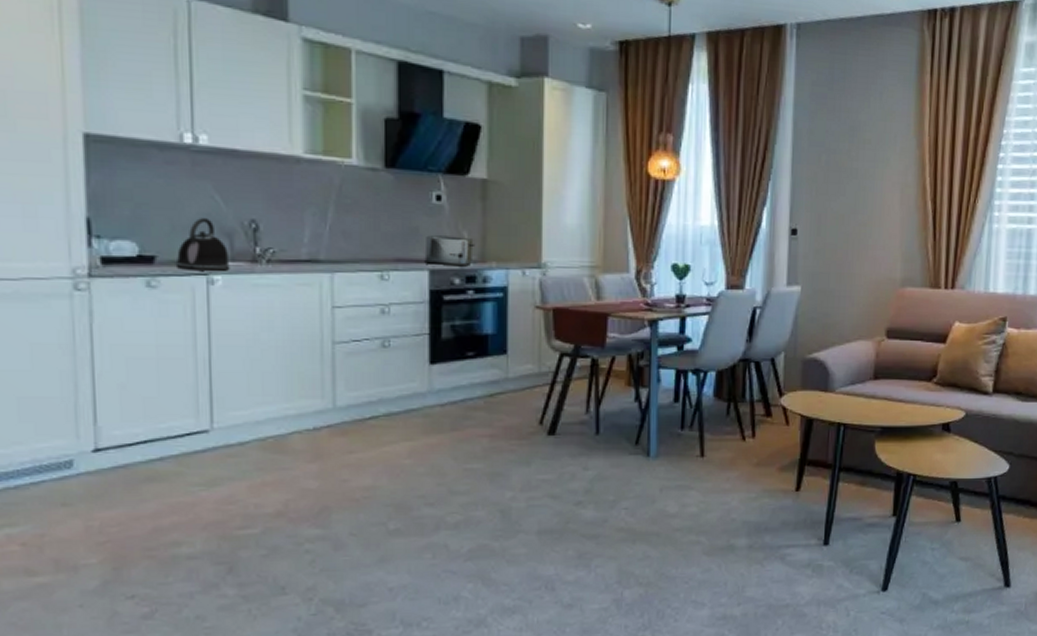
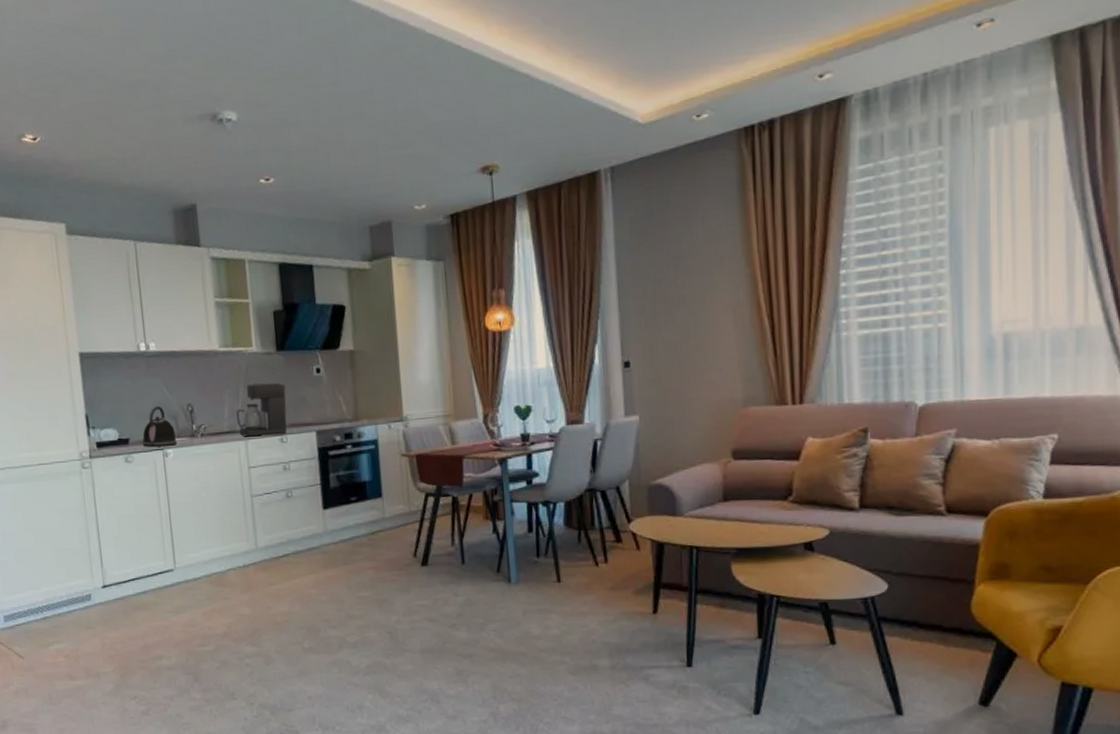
coffee maker: none [320,204,393,271] -> present [236,382,287,437]
toaster: present [424,235,476,268] -> none [311,401,350,427]

